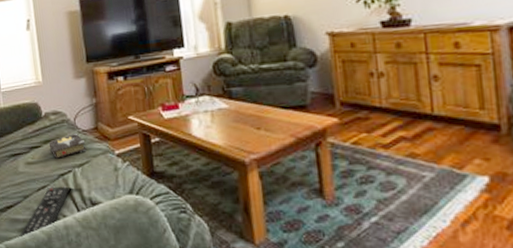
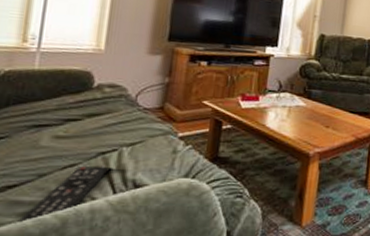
hardback book: present [49,132,87,159] -> none [94,109,144,135]

